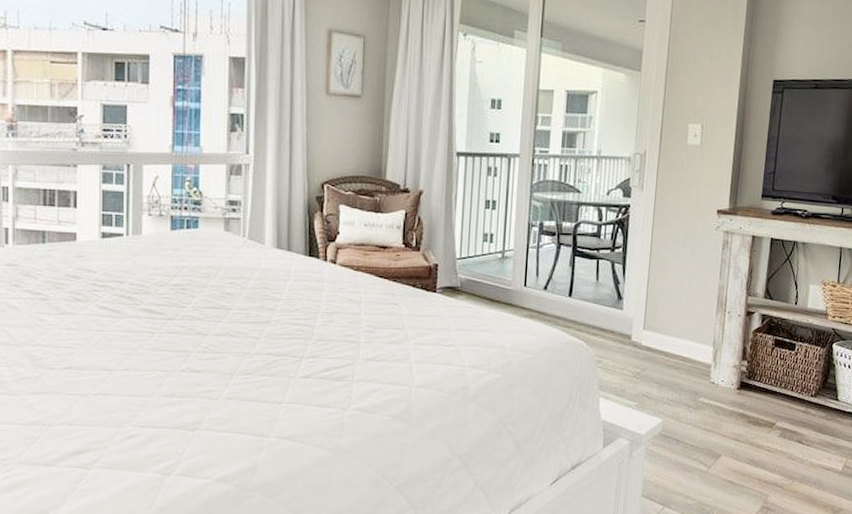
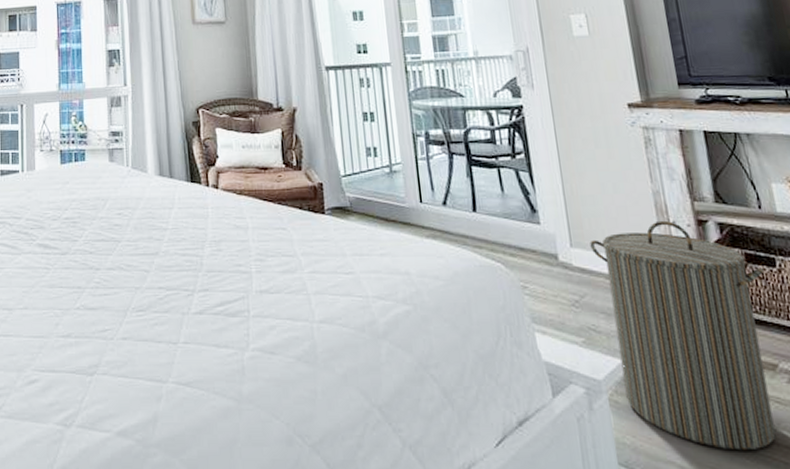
laundry hamper: none [659,310,786,485] -> present [589,220,776,451]

